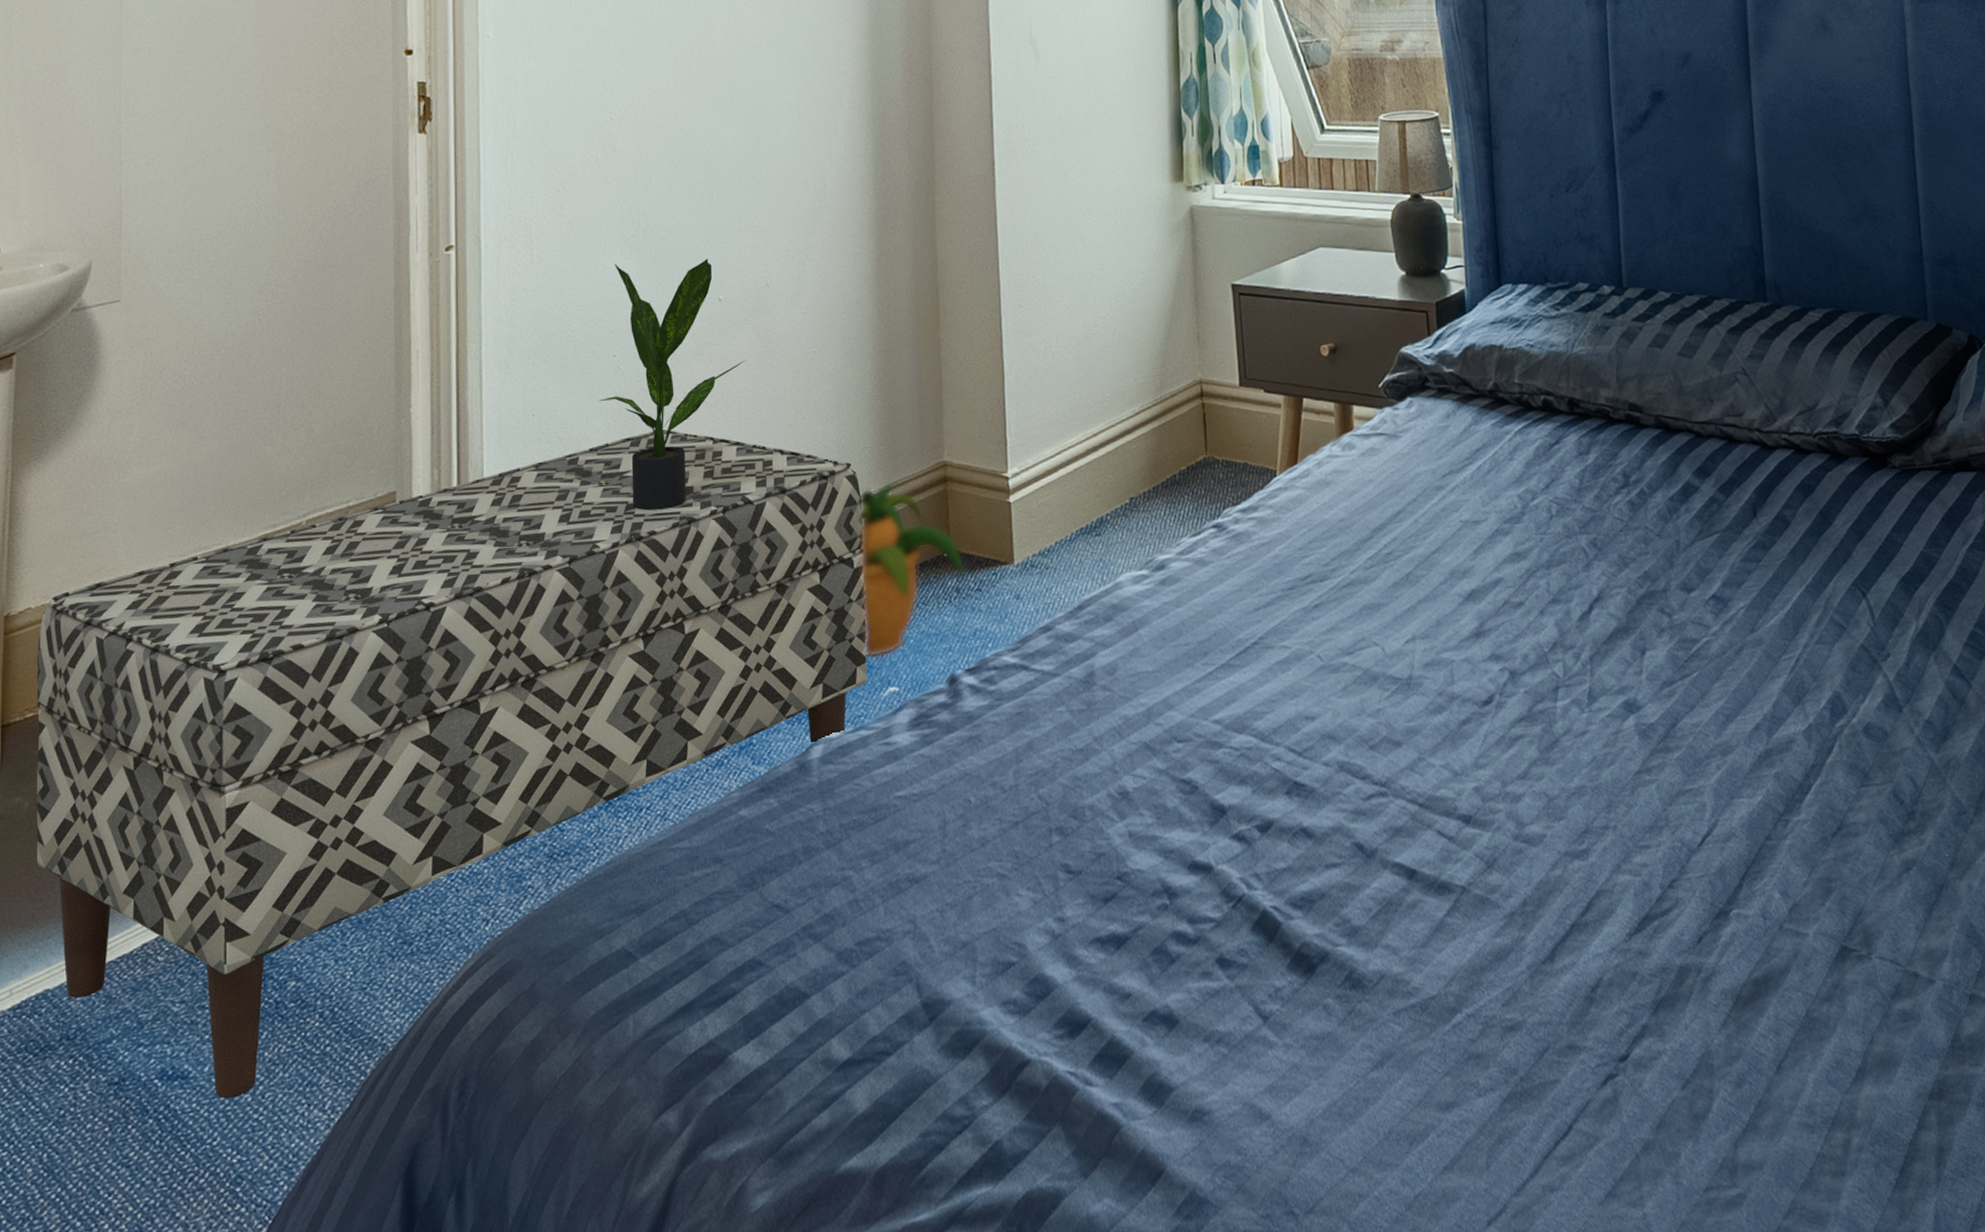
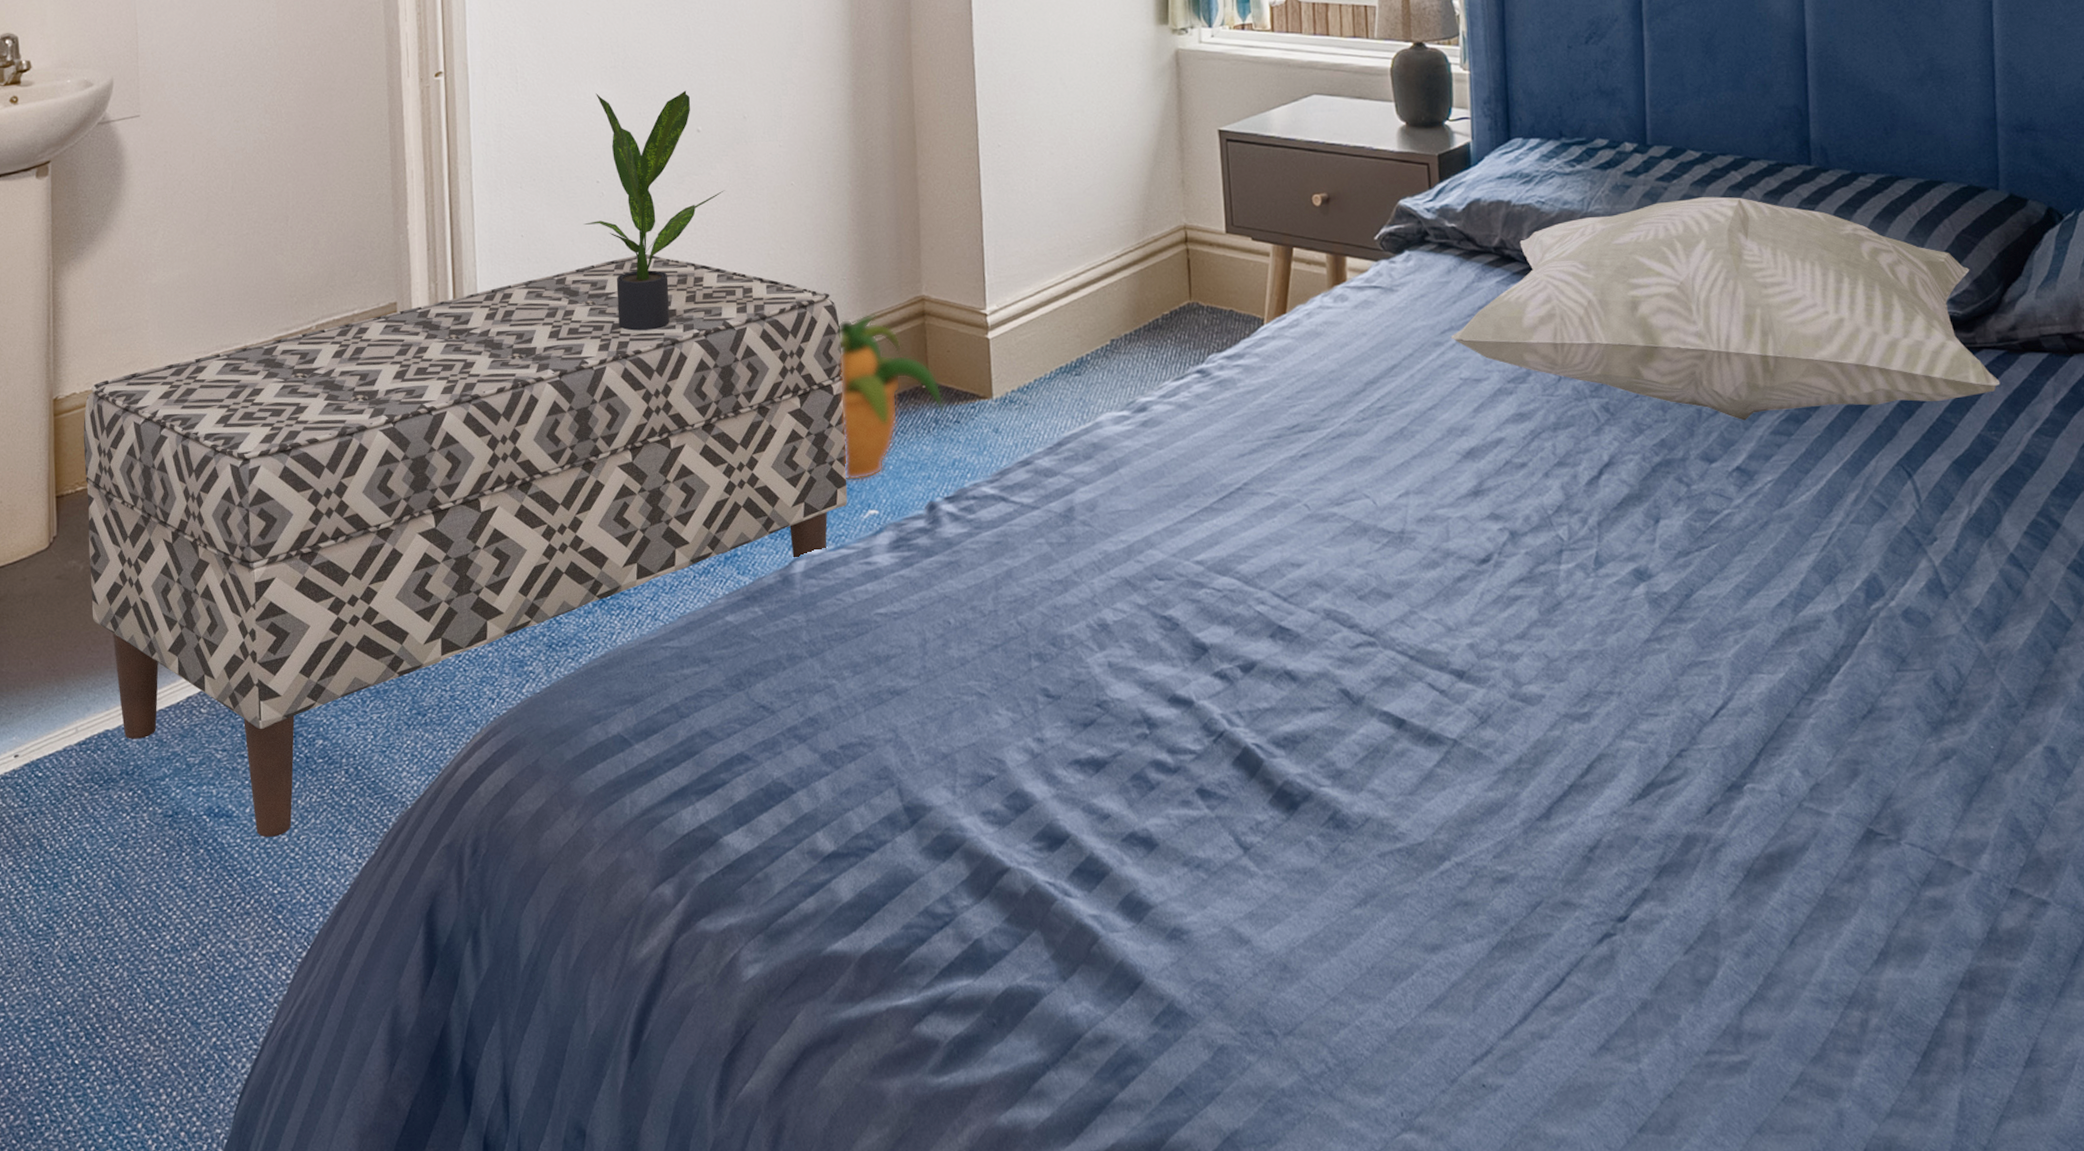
decorative pillow: none [1451,334,1938,550] -> present [1450,196,2000,421]

